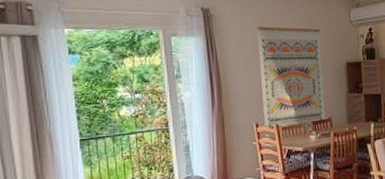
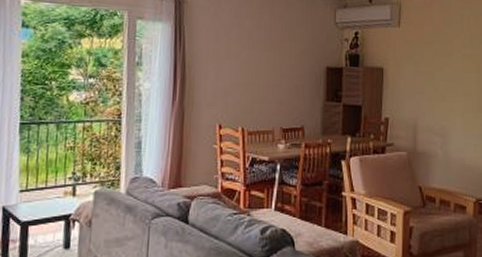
wall art: present [257,26,325,137] -> none [228,18,301,141]

